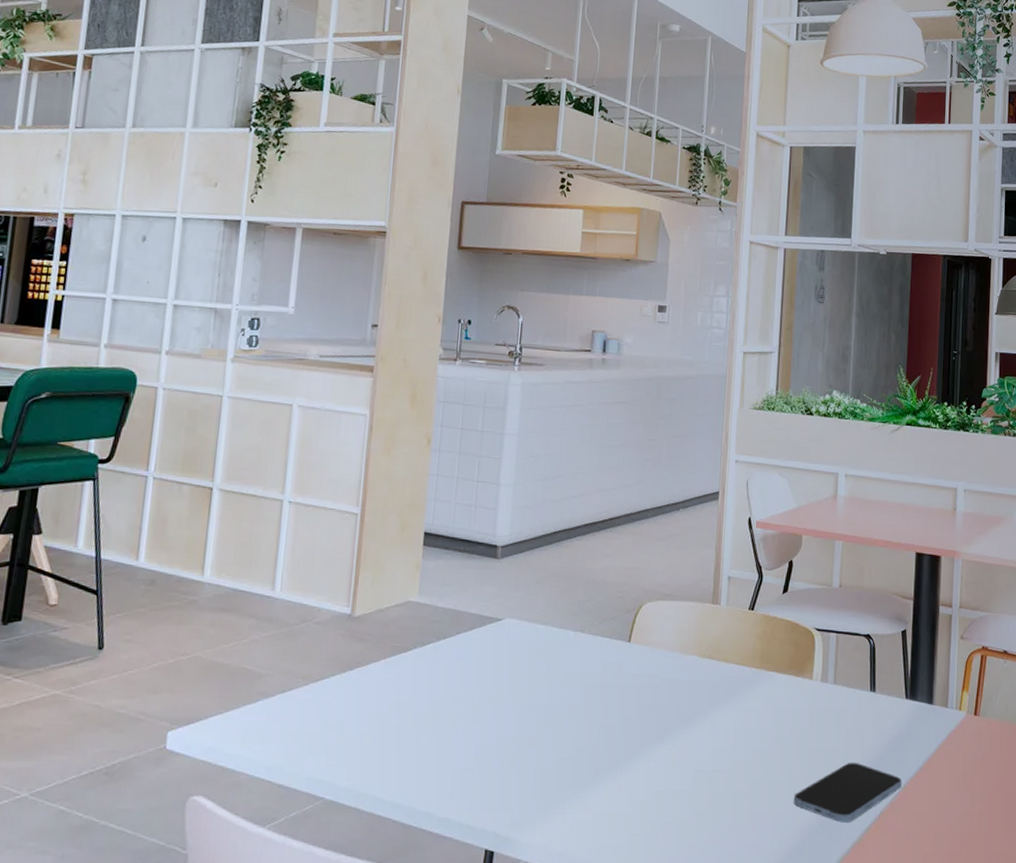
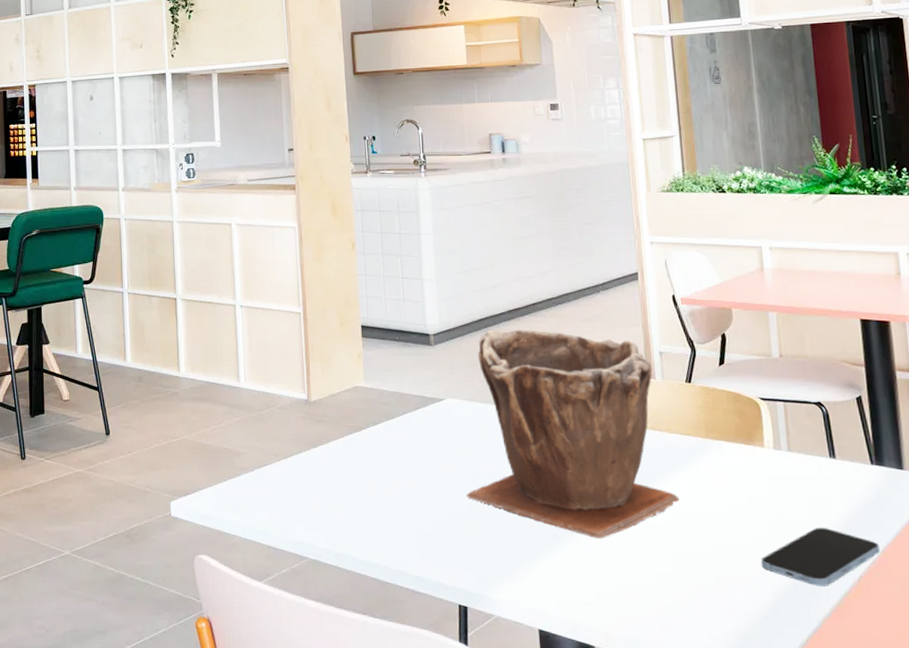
plant pot: none [511,545,726,774] -> present [467,330,680,538]

